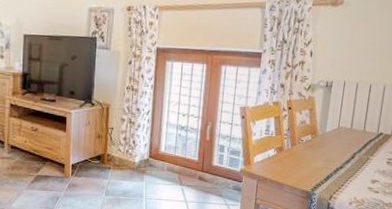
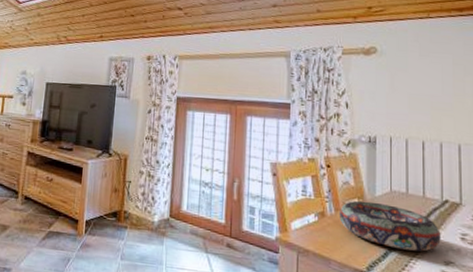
decorative bowl: none [294,136,373,174] -> present [339,200,441,252]

